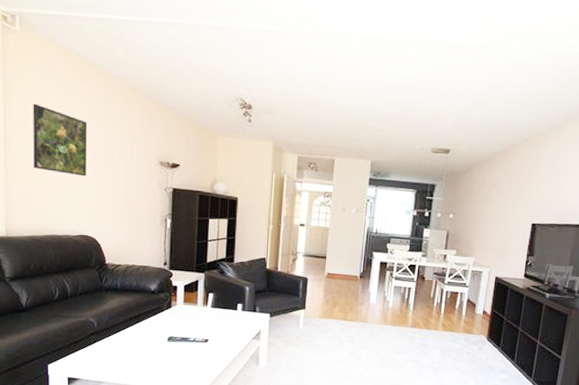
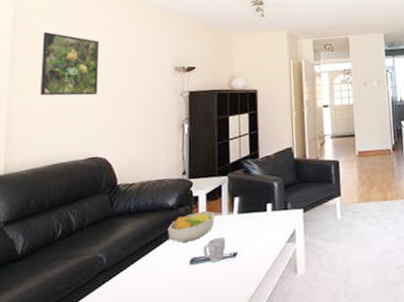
fruit bowl: none [150,300,191,323] -> present [168,211,215,243]
mug: none [179,323,200,344] -> present [203,236,226,263]

